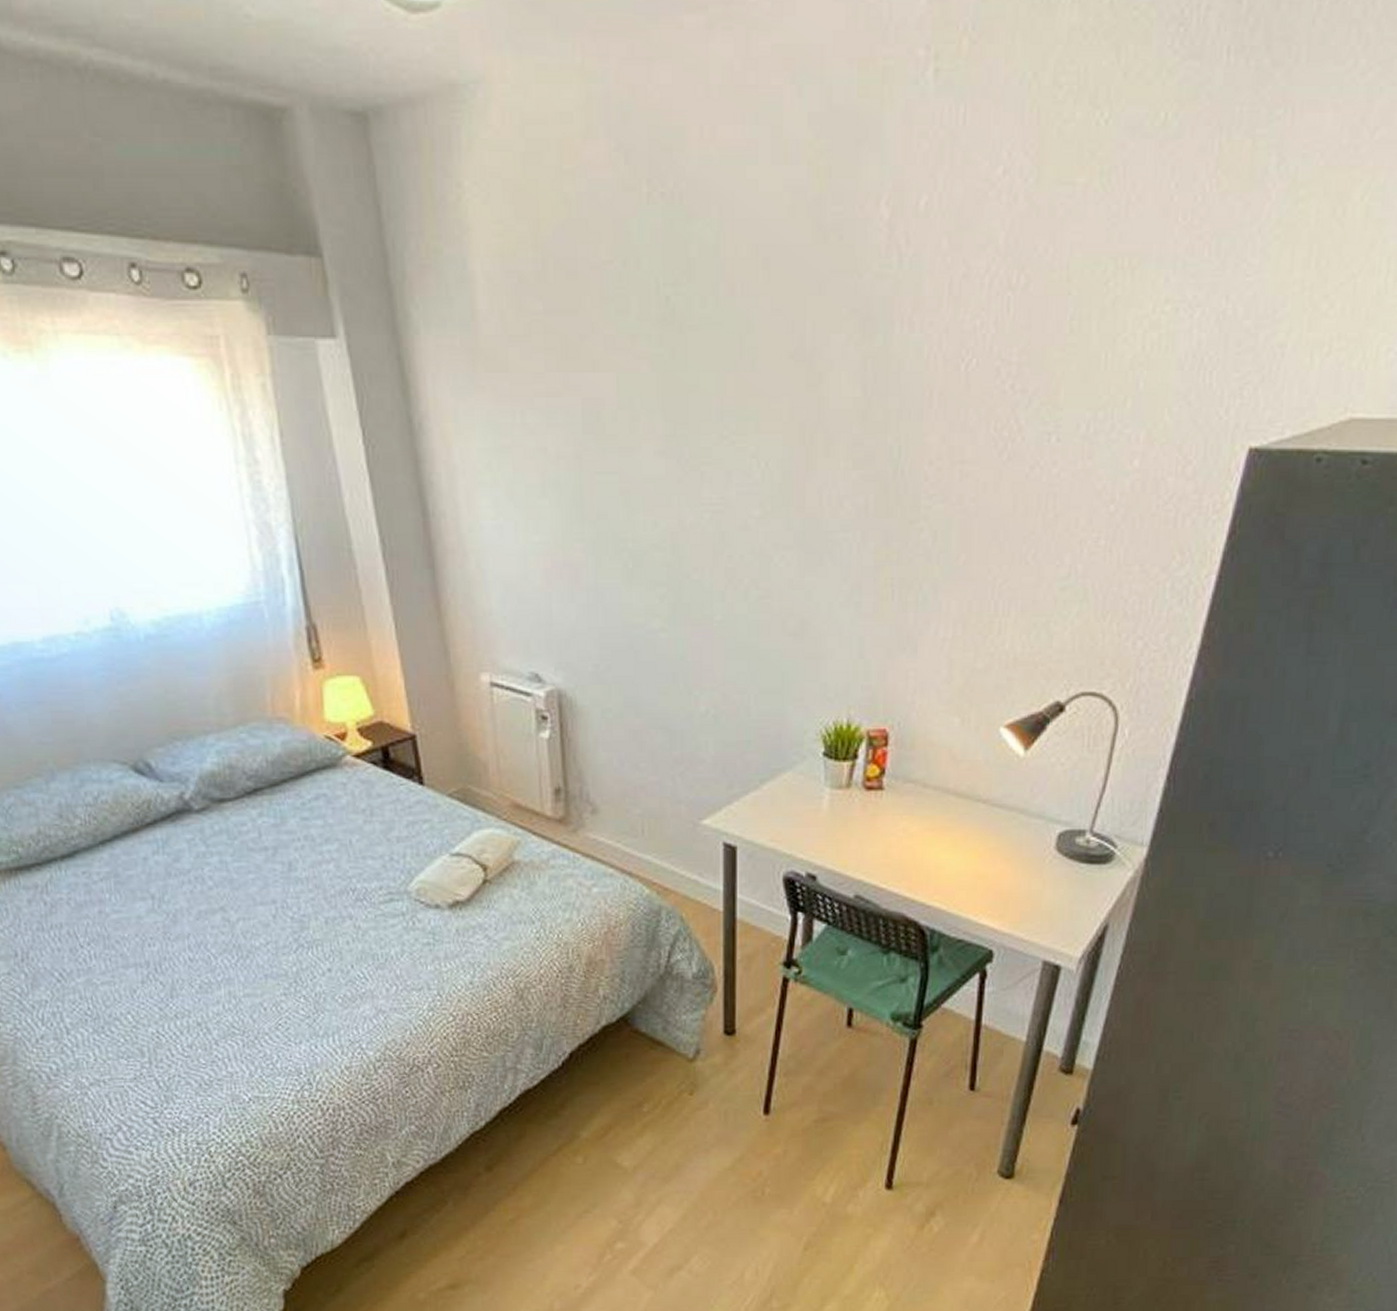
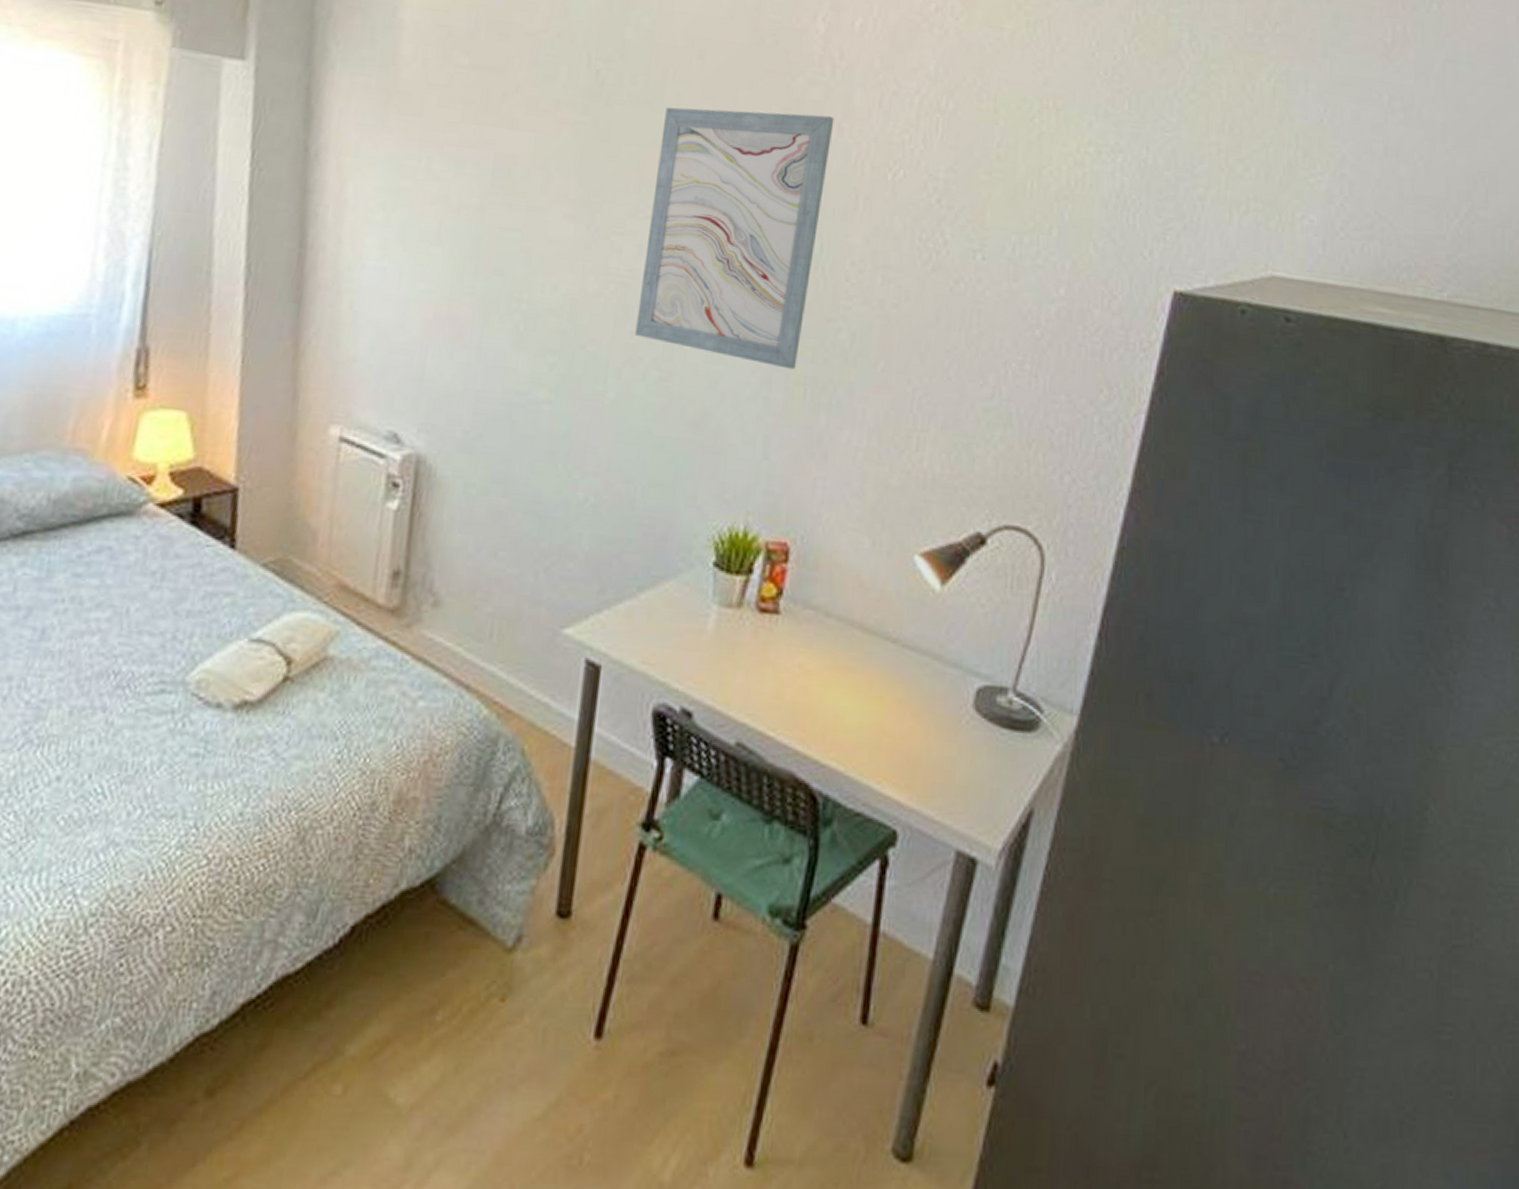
wall art: none [733,311,905,573] -> present [635,107,834,370]

